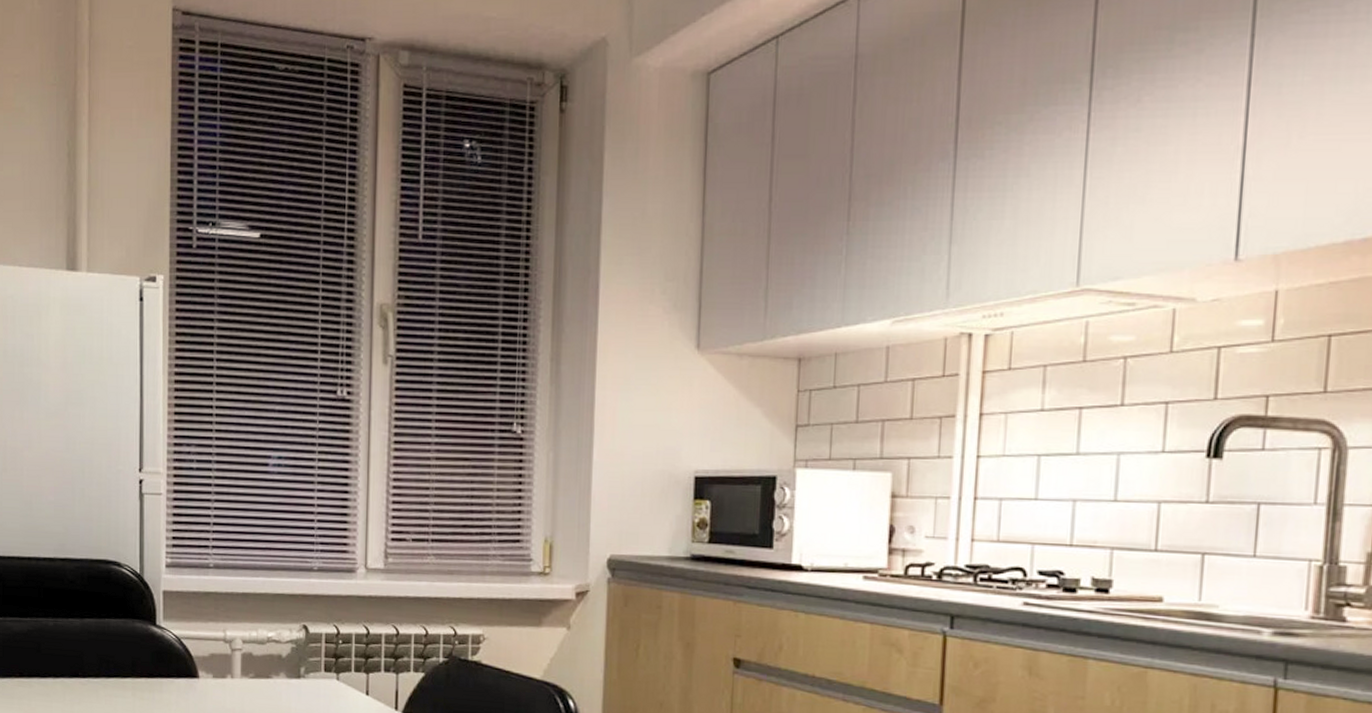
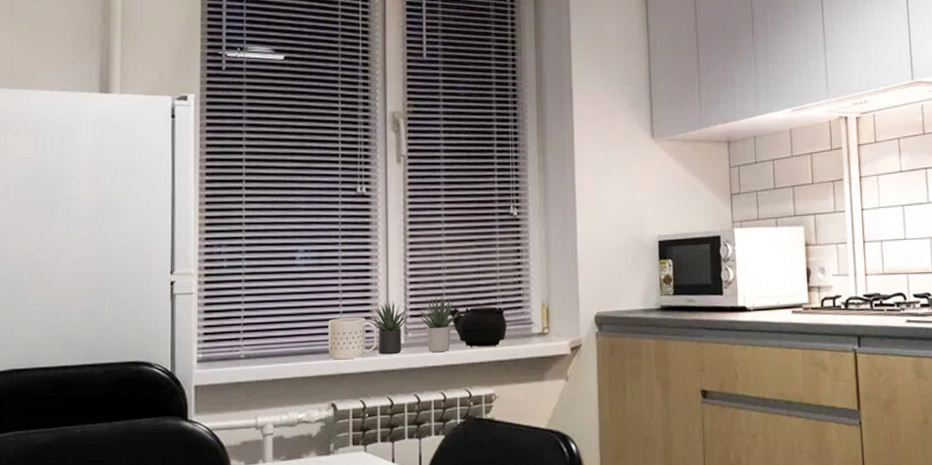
mug: none [301,534,356,580] -> present [328,317,378,360]
succulent plant: none [344,519,452,582] -> present [367,295,464,355]
teapot: none [436,535,502,582] -> present [449,306,507,347]

